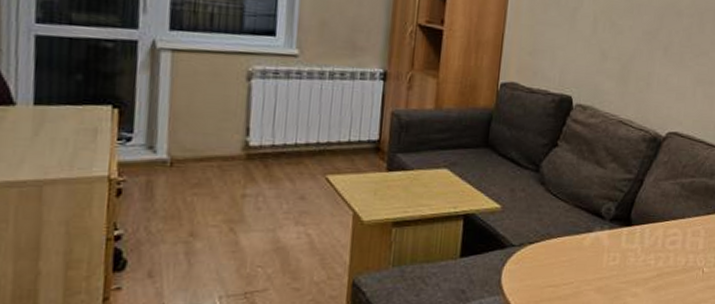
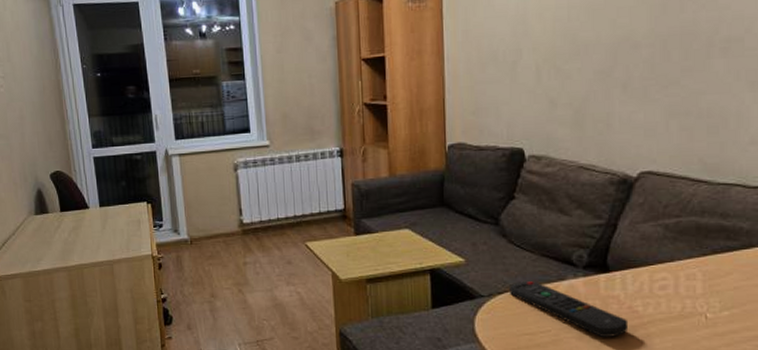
remote control: none [540,230,642,289] -> present [510,280,629,337]

